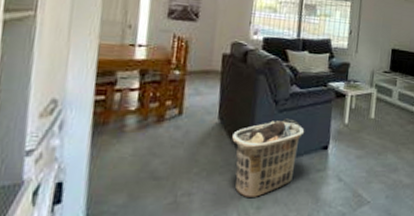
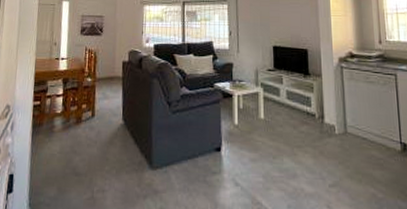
clothes hamper: present [232,118,305,197] -> none [135,119,197,198]

